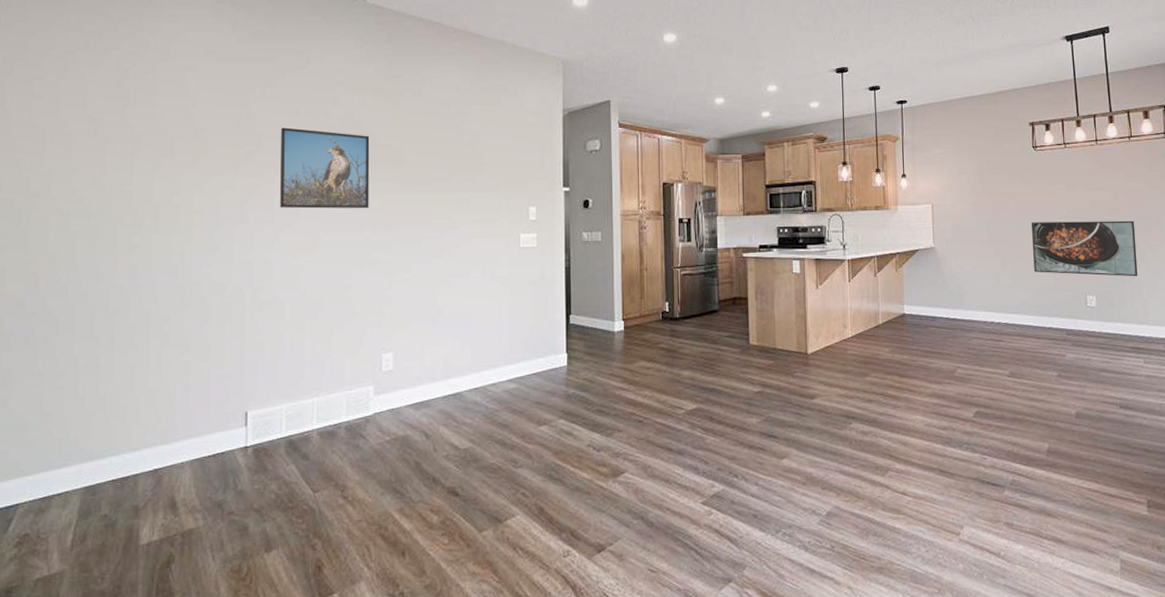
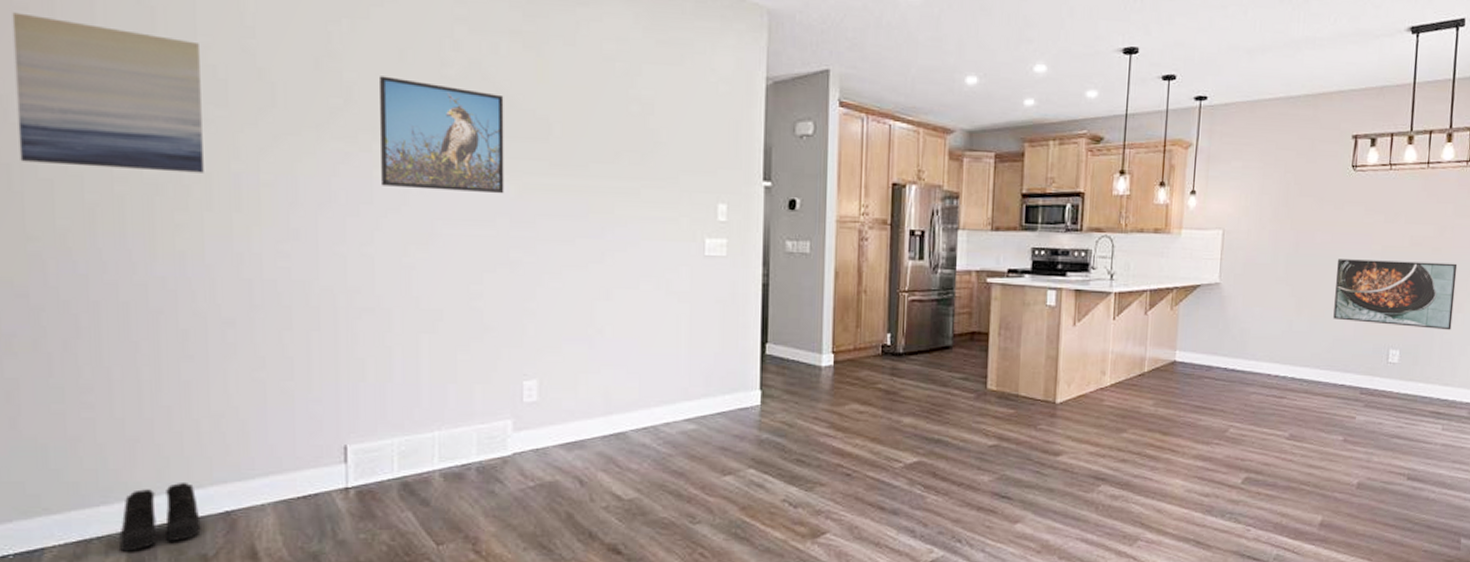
wall art: none [28,100,156,207] -> present [12,12,204,173]
boots: none [74,446,135,505] -> present [119,481,201,552]

